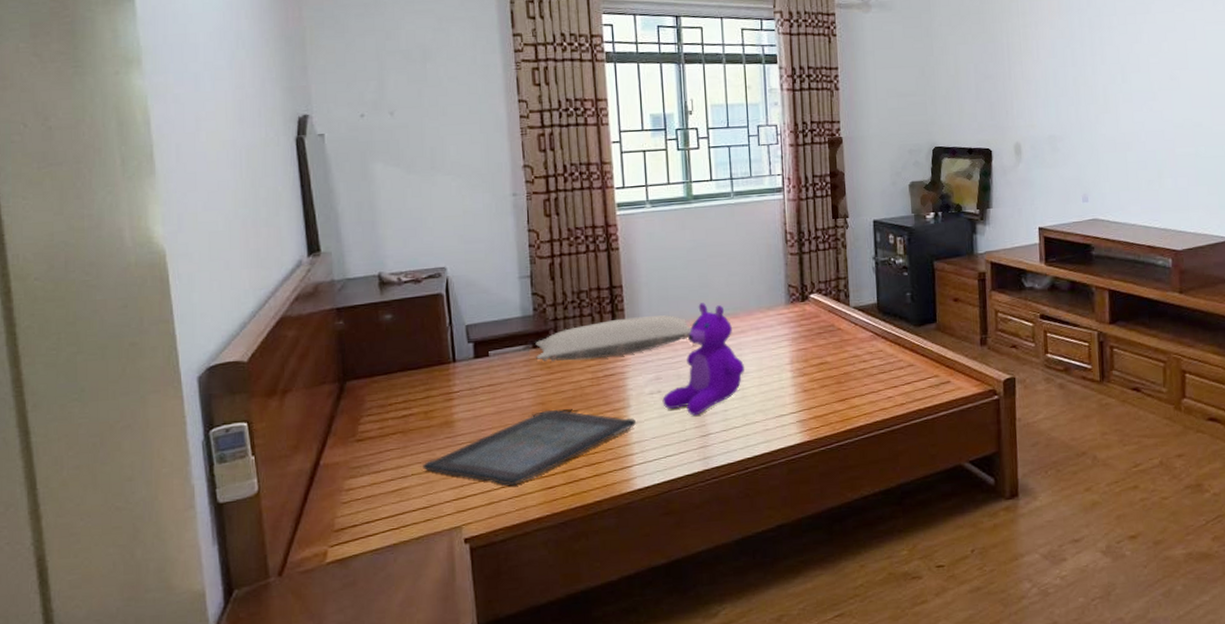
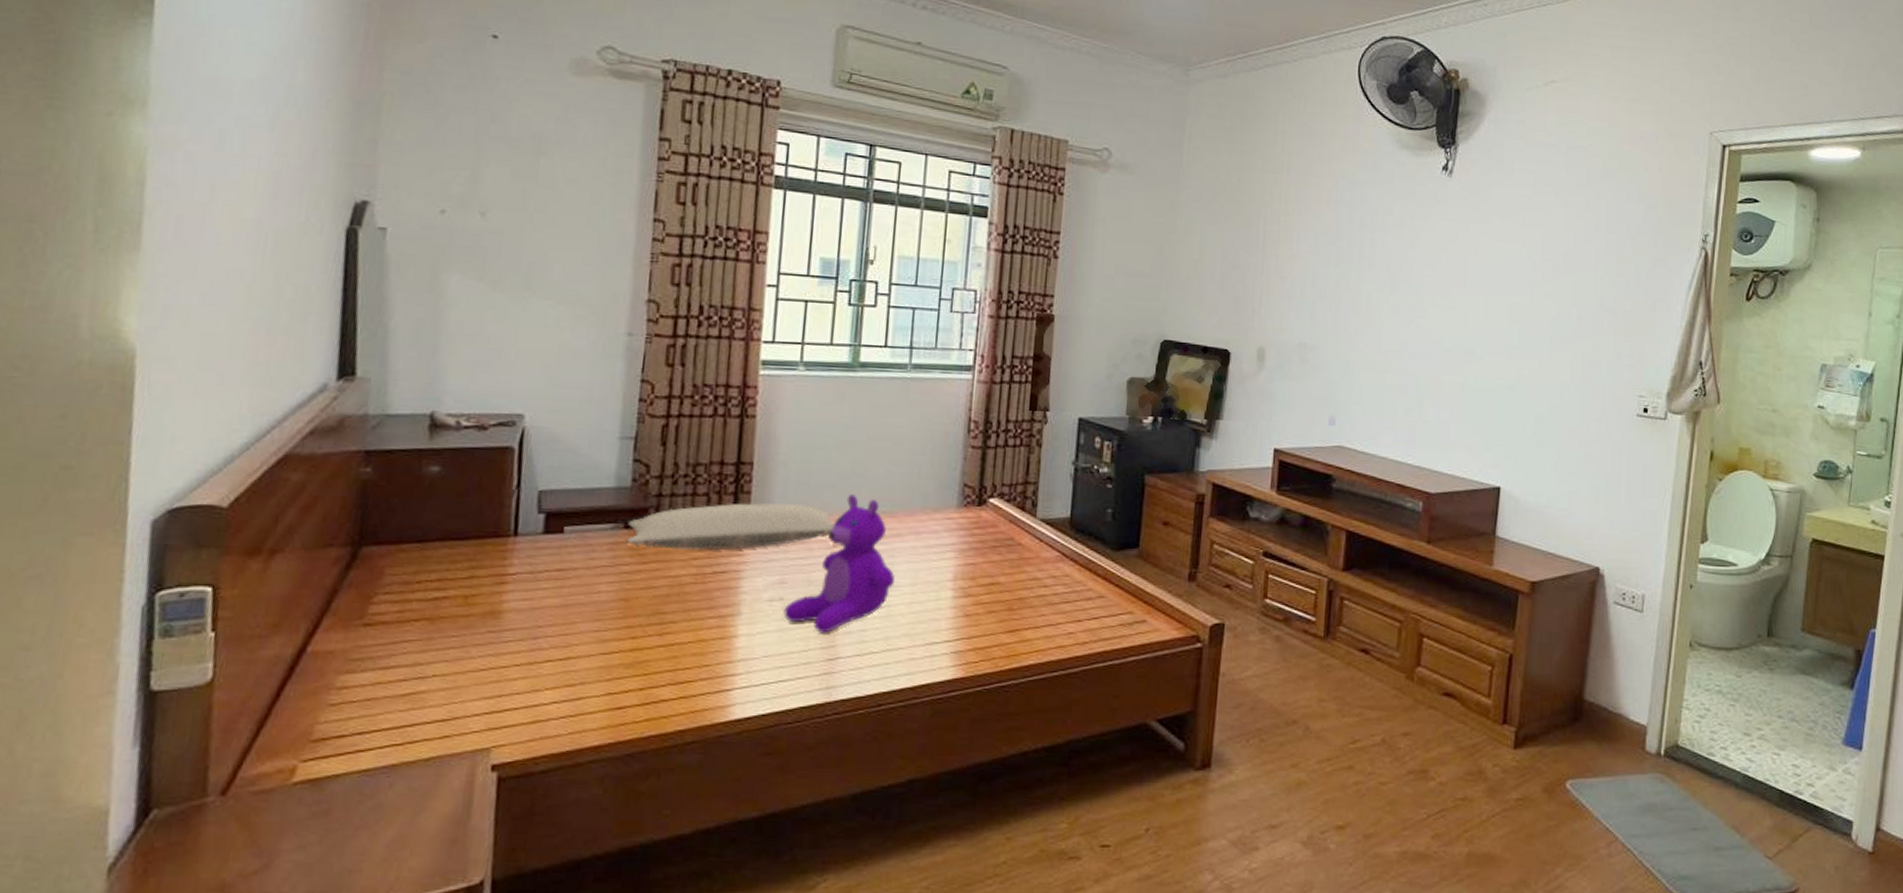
serving tray: present [423,409,637,486] -> none [449,608,746,702]

